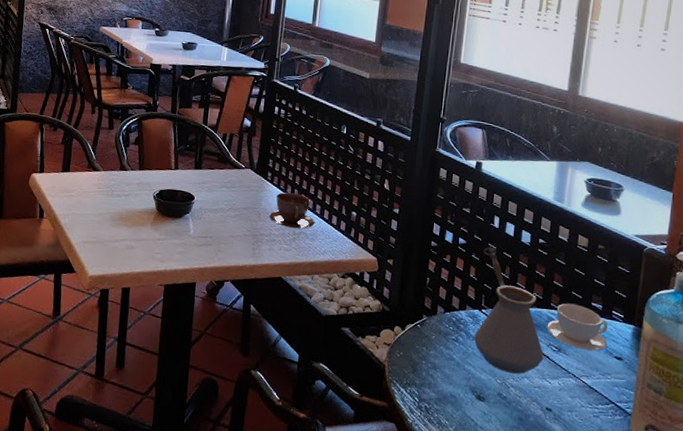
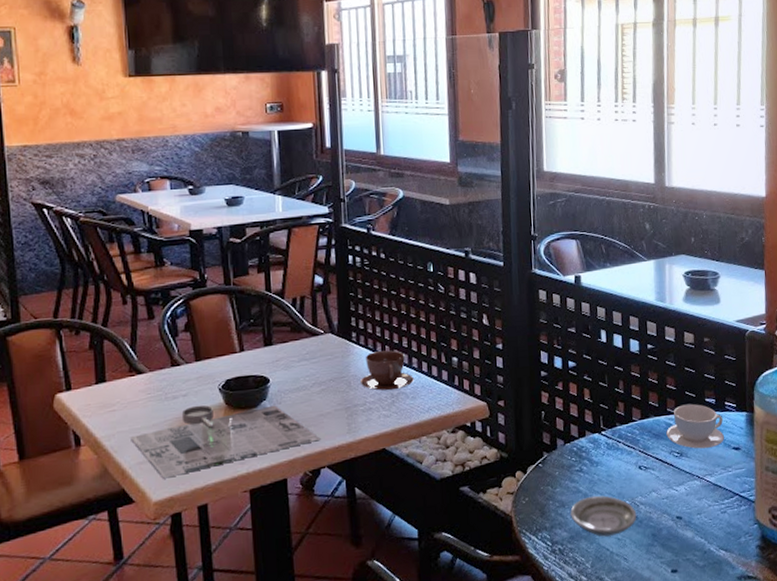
newspaper: none [80,205,229,260] -> present [131,405,321,479]
saucer: none [440,366,506,409] -> present [569,495,637,537]
coffee pot: present [473,246,544,374] -> none [594,363,668,491]

